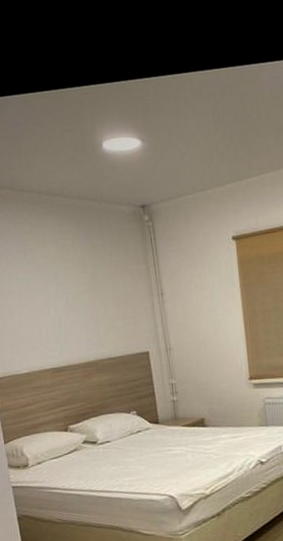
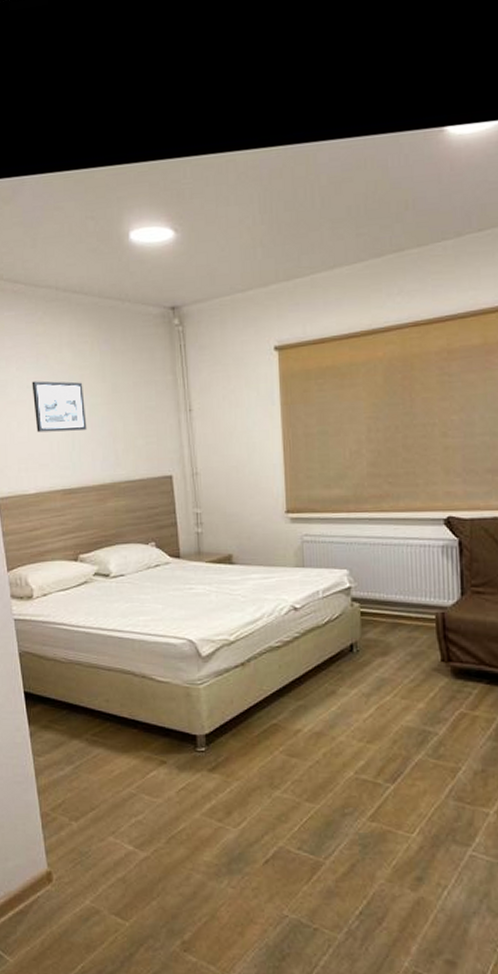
picture frame: none [20,273,71,319] -> present [32,381,87,433]

